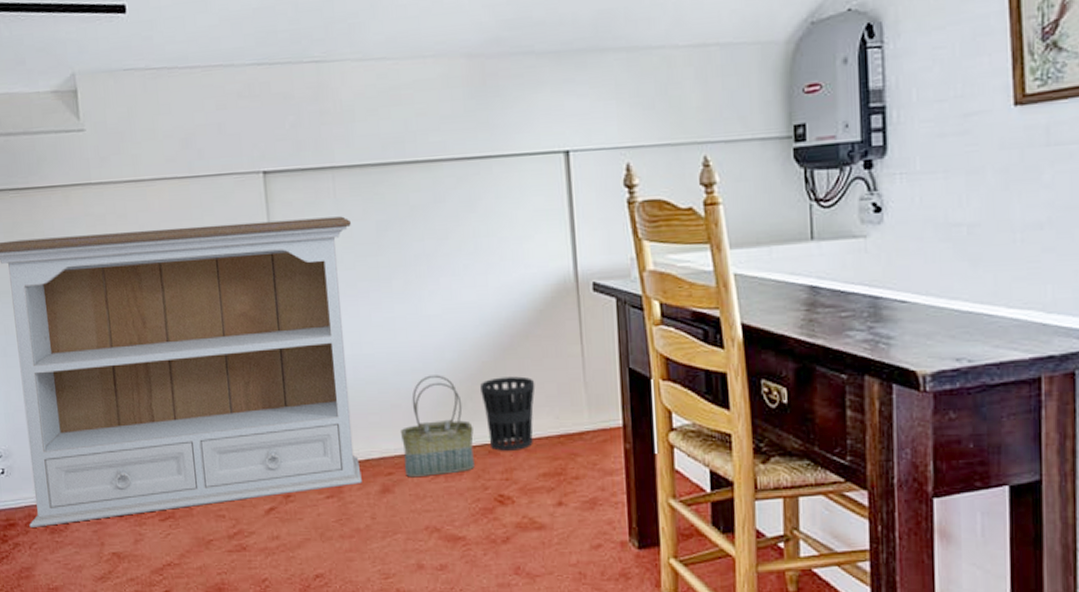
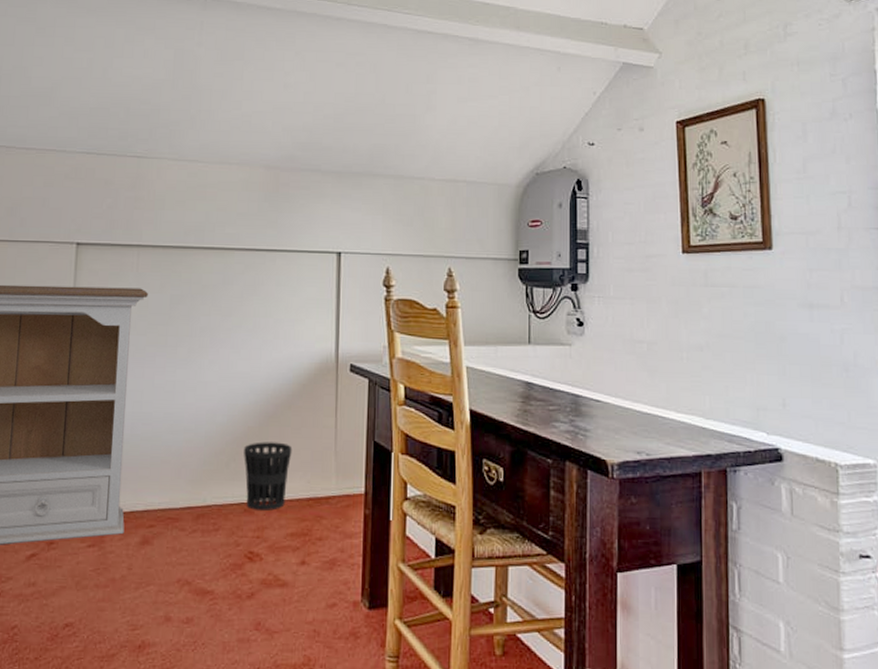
basket: present [400,375,474,478] -> none [165,435,233,531]

